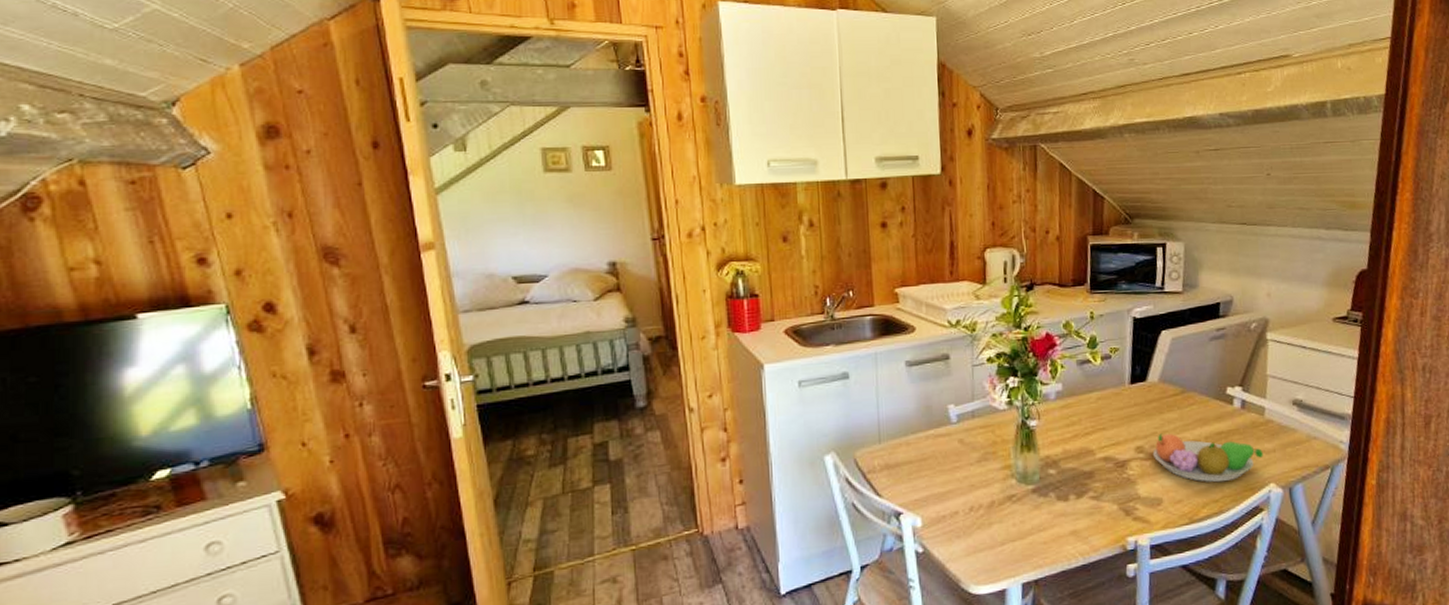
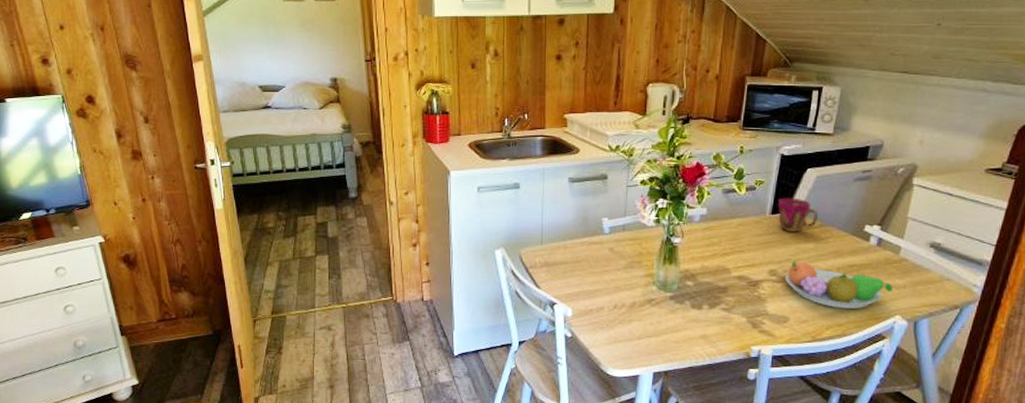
cup: none [1135,363,1179,403] -> present [778,197,819,233]

